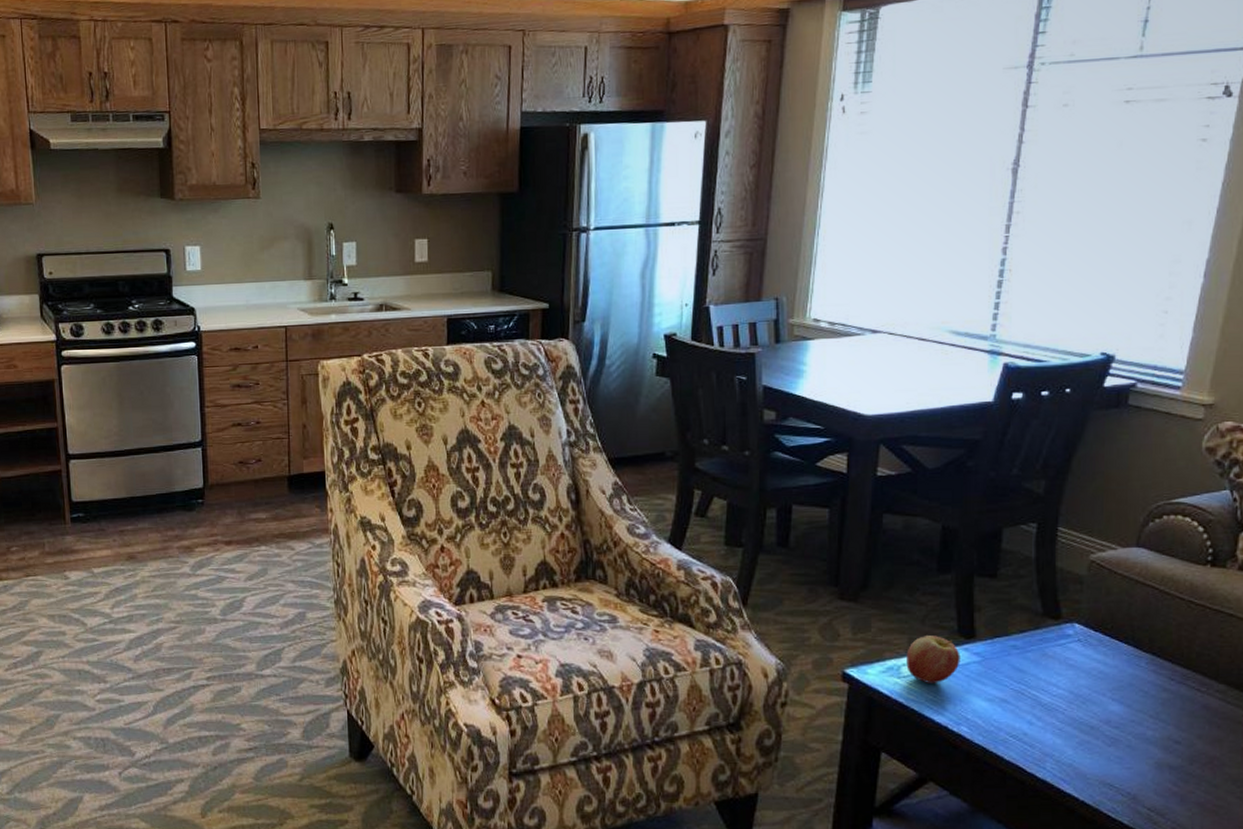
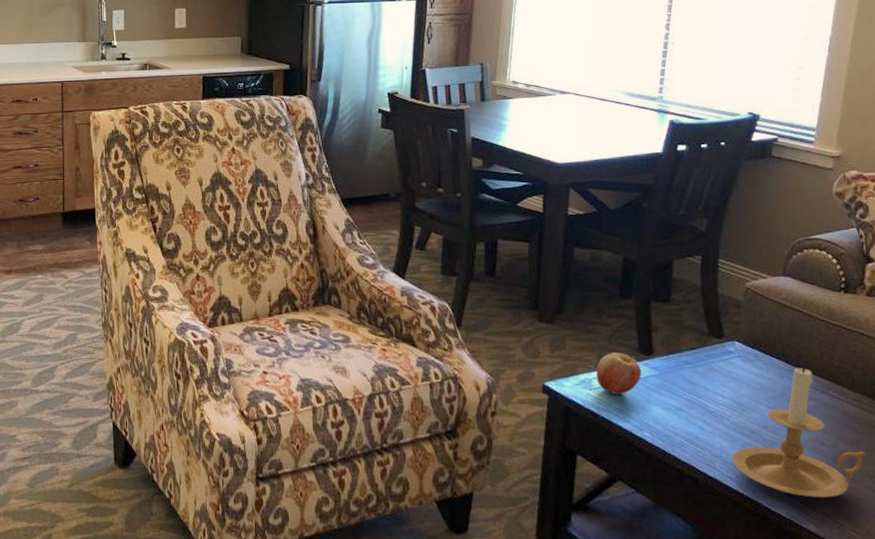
candle holder: none [1065,651,1229,804] -> present [731,365,866,498]

